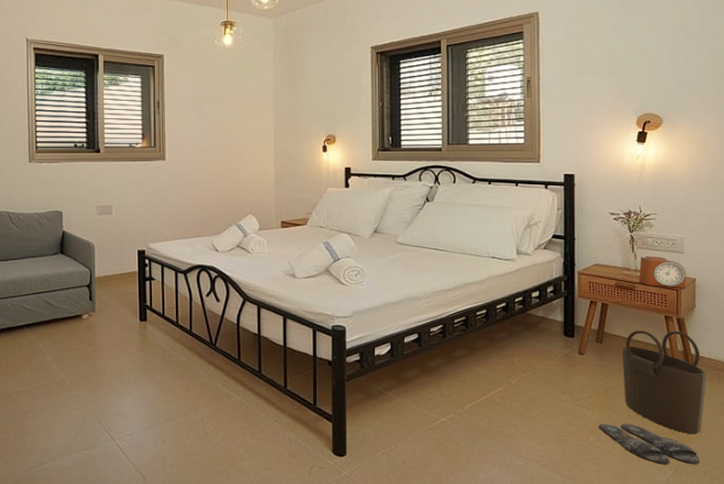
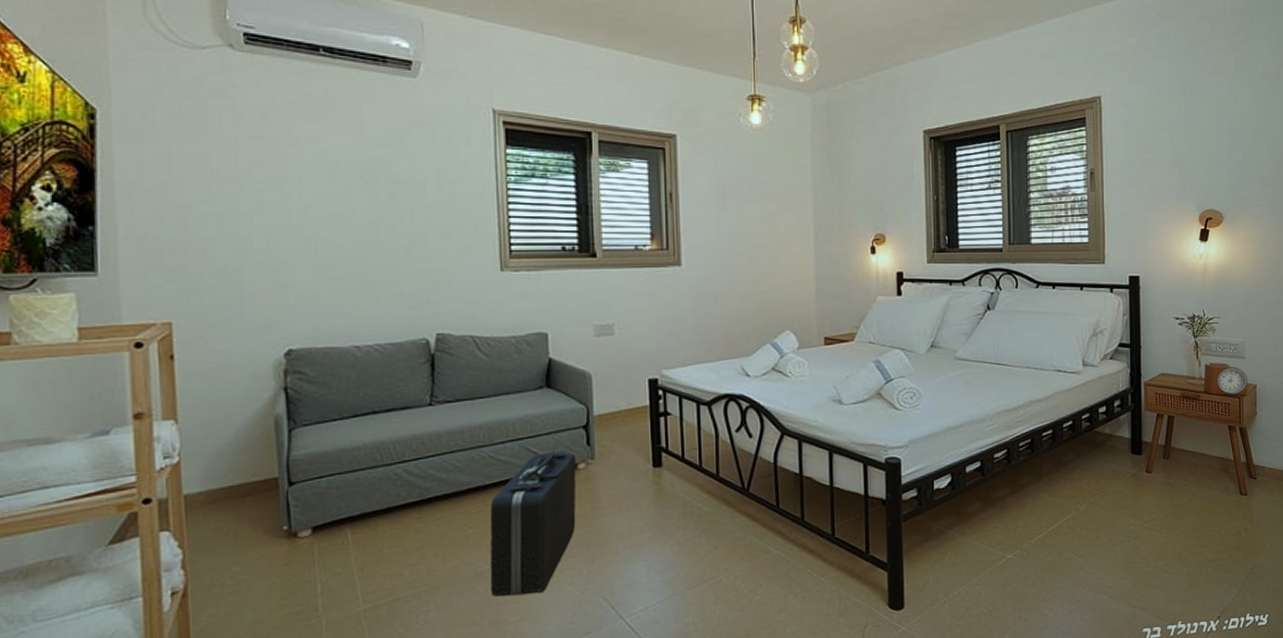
suitcase: none [16,304,81,414] -> present [490,451,576,597]
slippers: present [599,423,700,465] -> none [1167,543,1262,584]
shopping bag: present [622,330,706,435] -> none [1188,440,1268,550]

